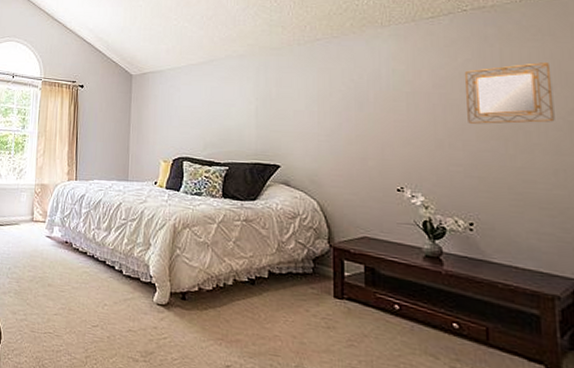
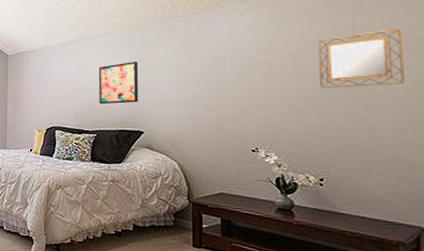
wall art: none [232,87,275,134] -> present [99,62,139,105]

